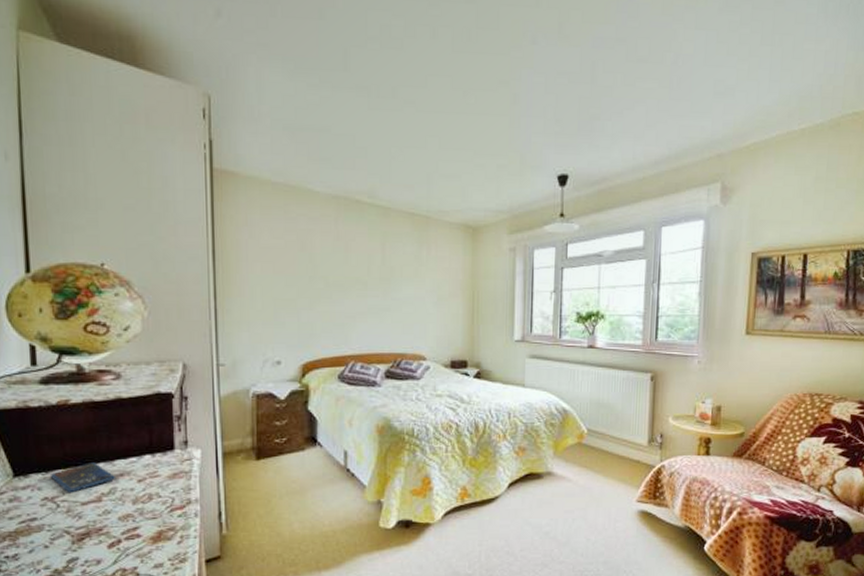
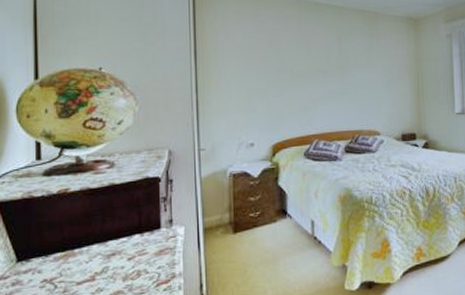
smartphone: present [49,462,115,493] -> none [49,244,108,275]

